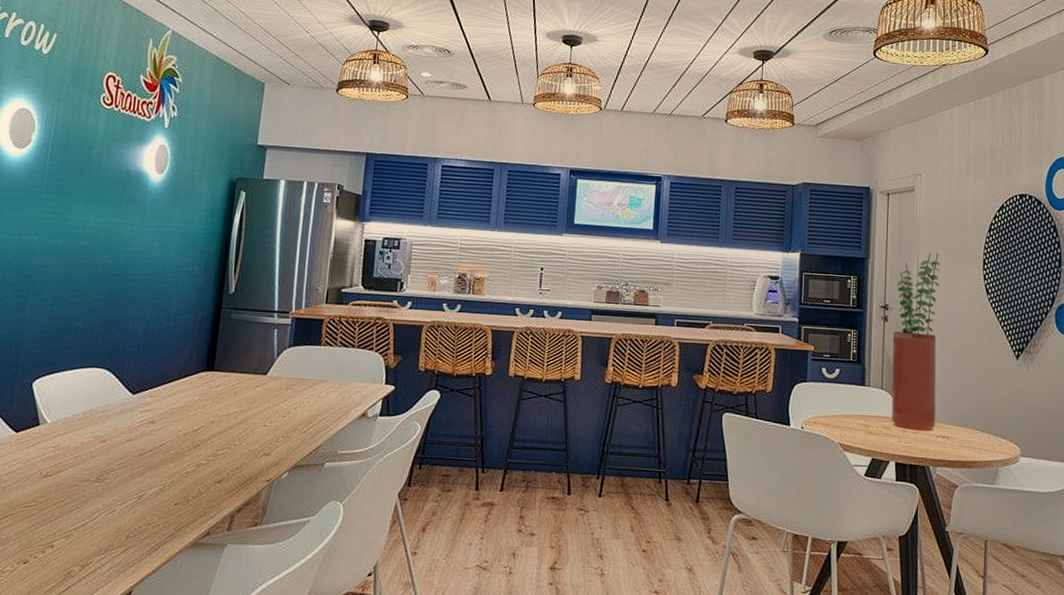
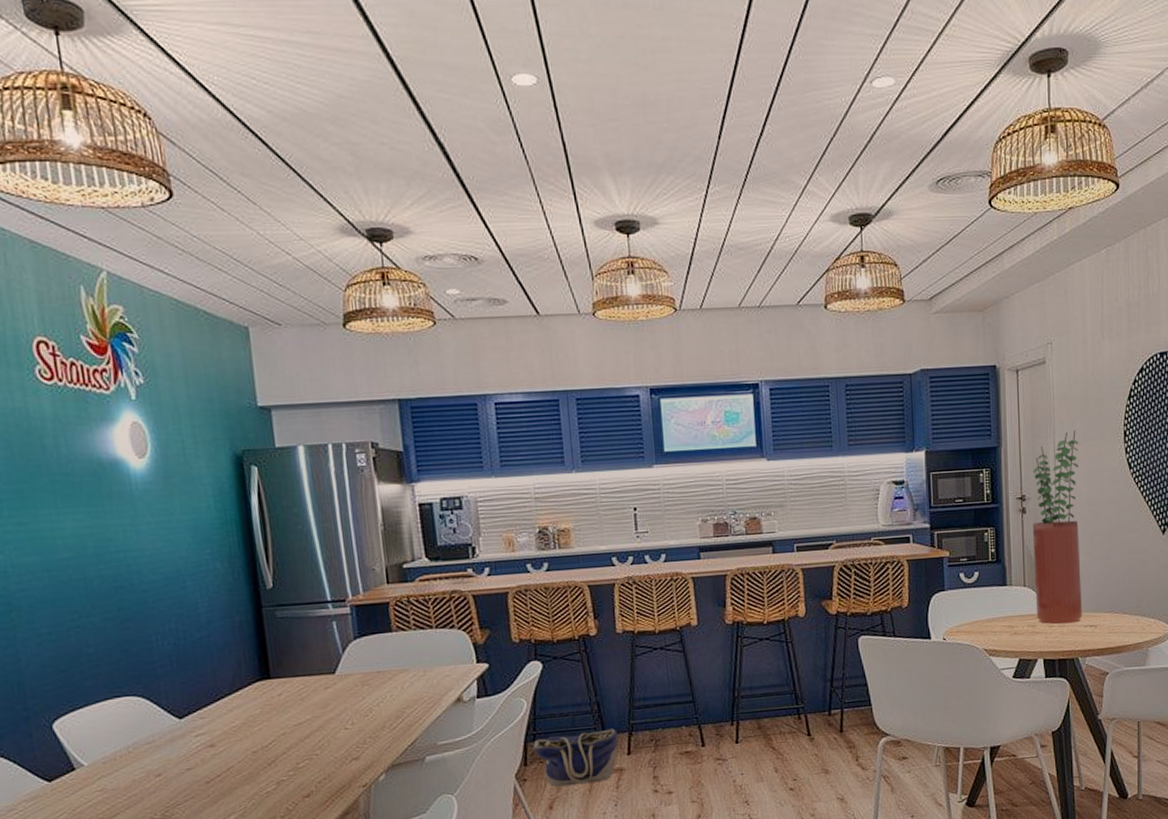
tote bag: none [419,462,495,513] -> present [533,728,619,787]

